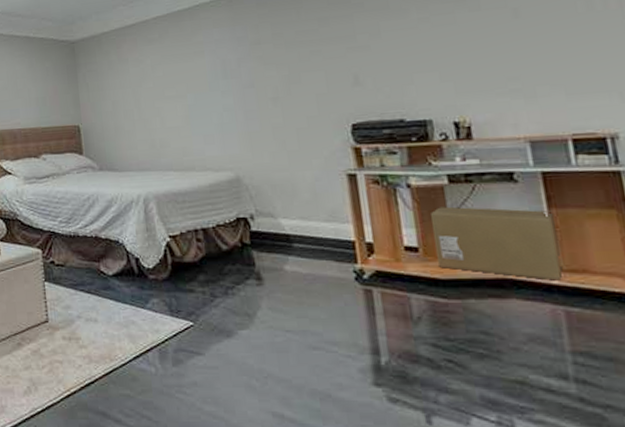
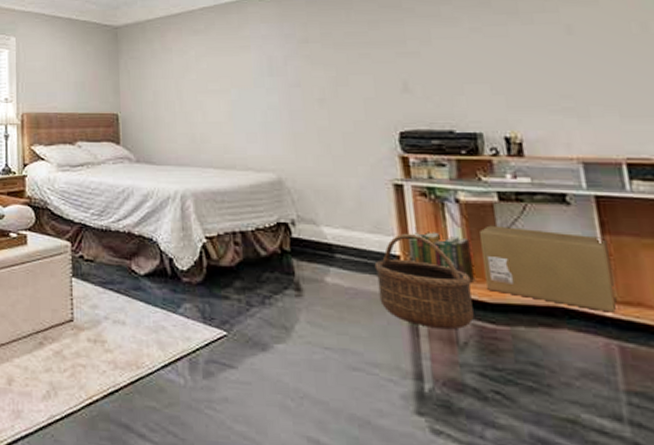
basket: none [331,220,427,307] -> present [374,234,474,330]
books: none [360,216,427,262] -> present [405,231,474,283]

